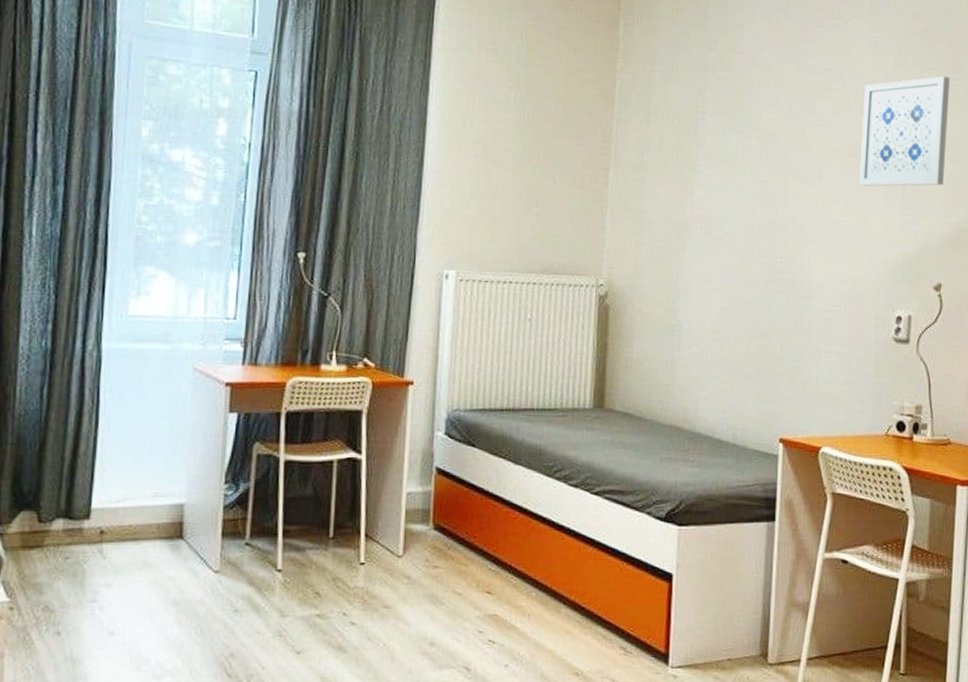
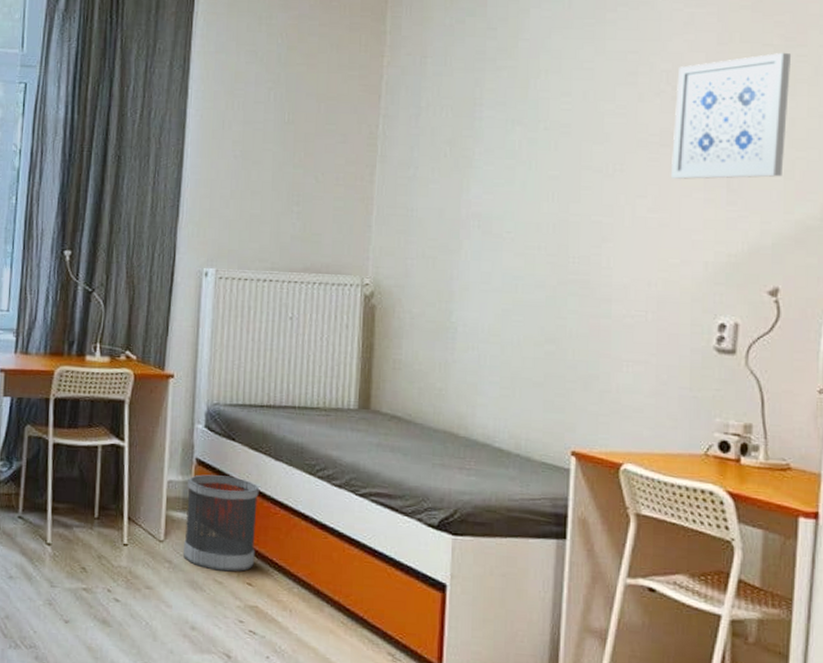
wastebasket: none [423,483,499,582] -> present [183,474,259,572]

